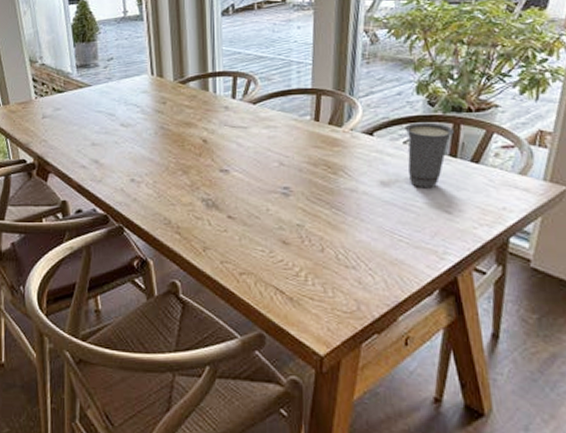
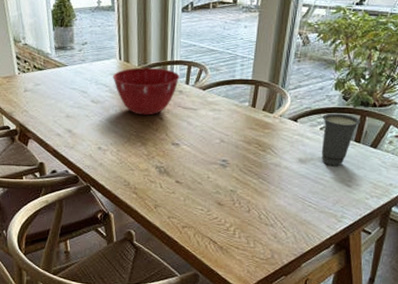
mixing bowl: none [144,81,224,138] -> present [112,67,180,116]

